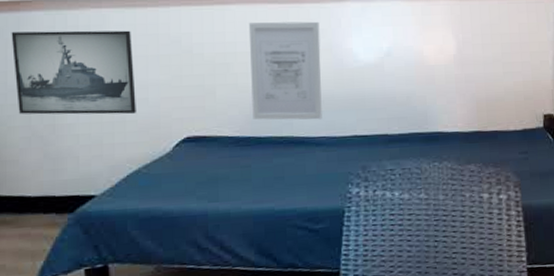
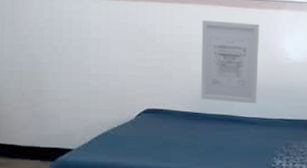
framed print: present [11,30,136,115] -> none [7,12,108,87]

